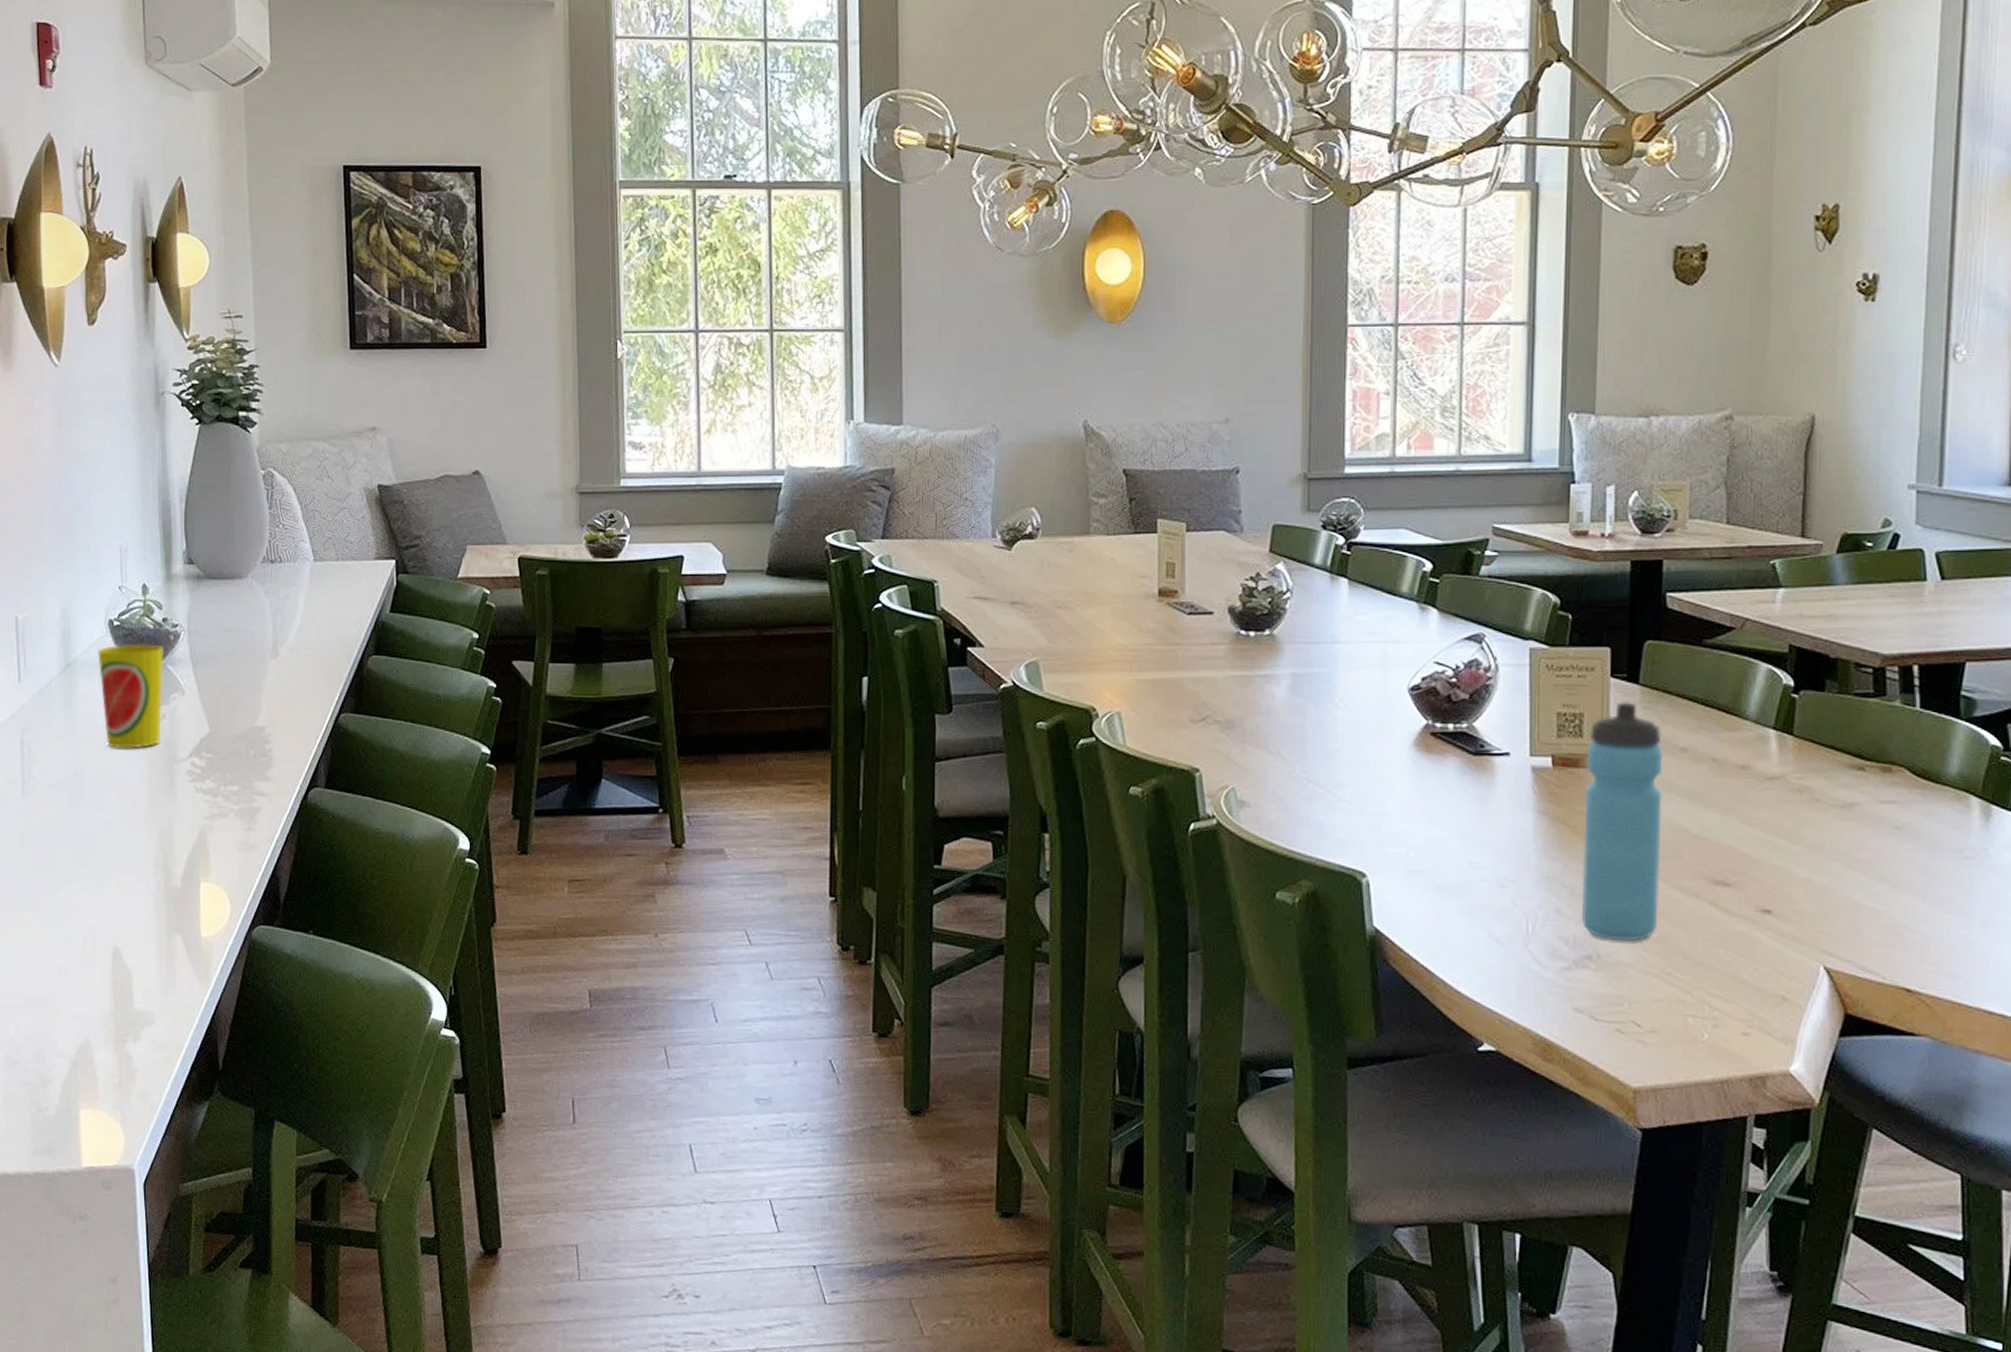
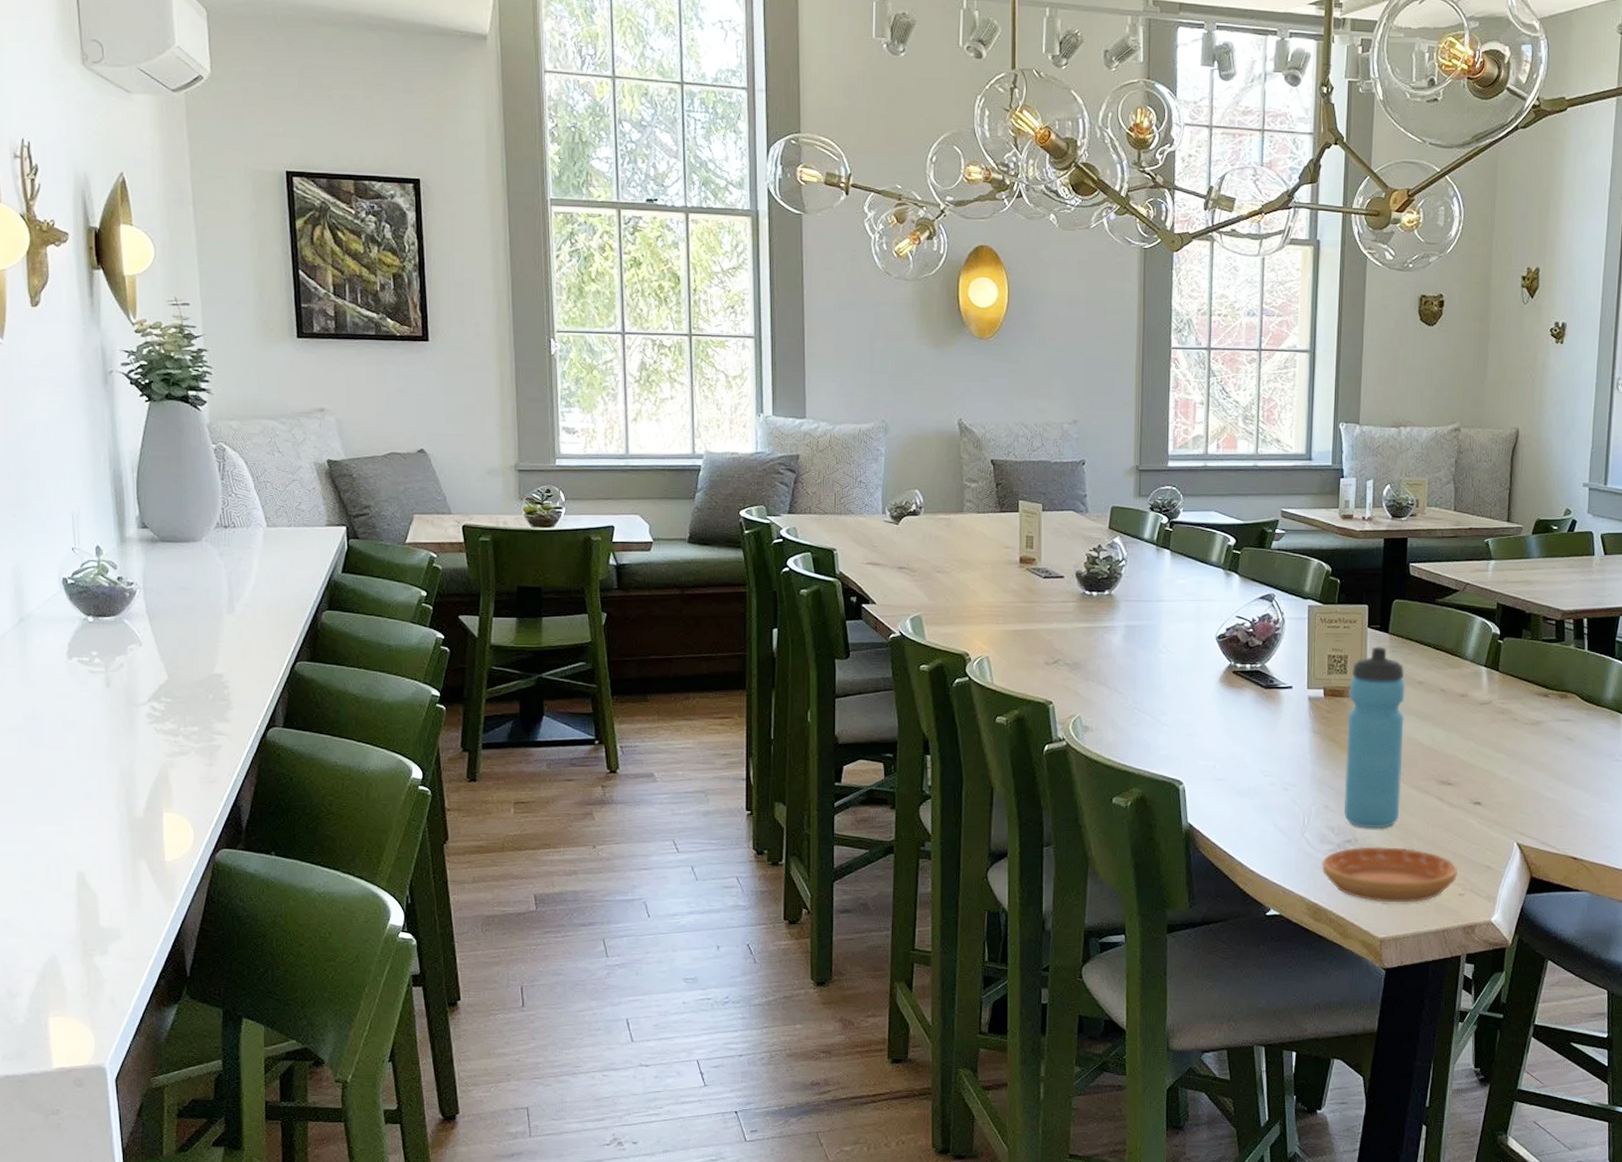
cup: present [98,645,164,749] -> none [52,601,120,695]
saucer: none [1551,965,1741,1043] -> present [1321,846,1458,903]

